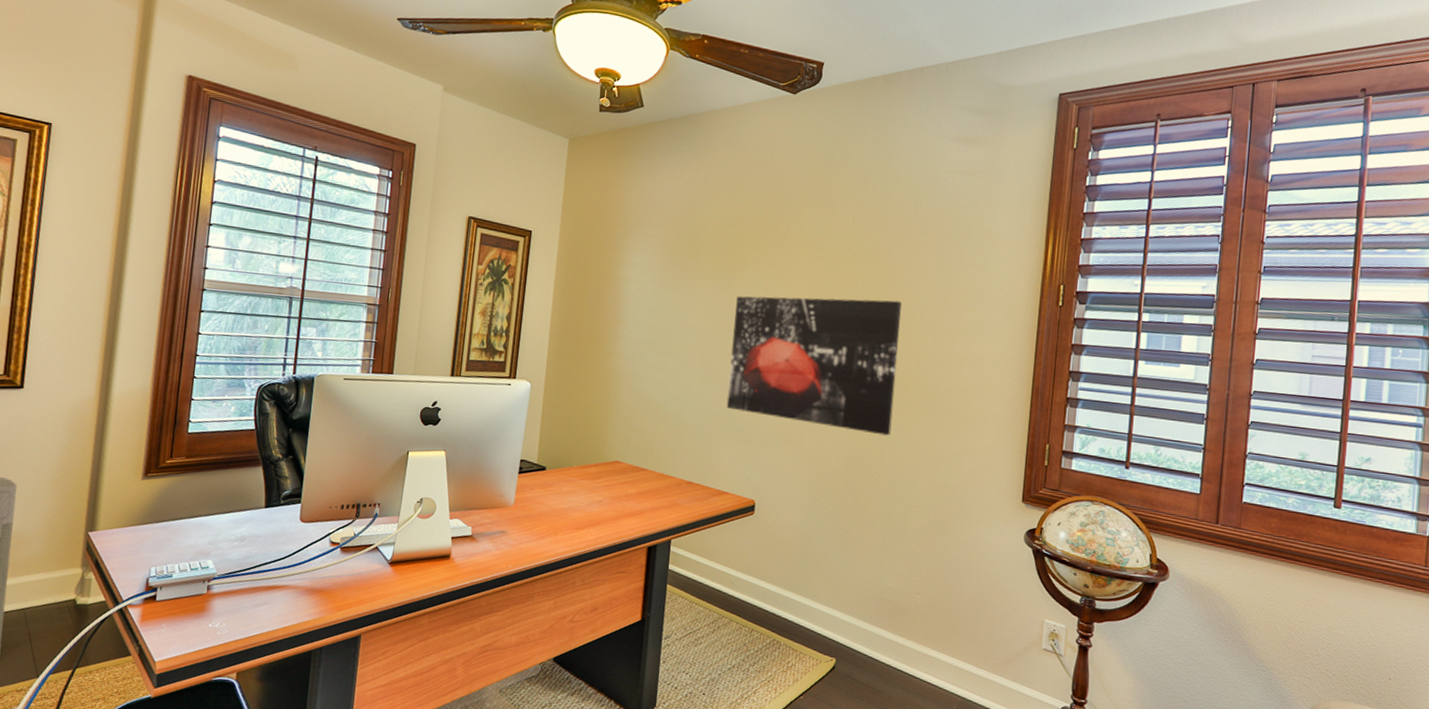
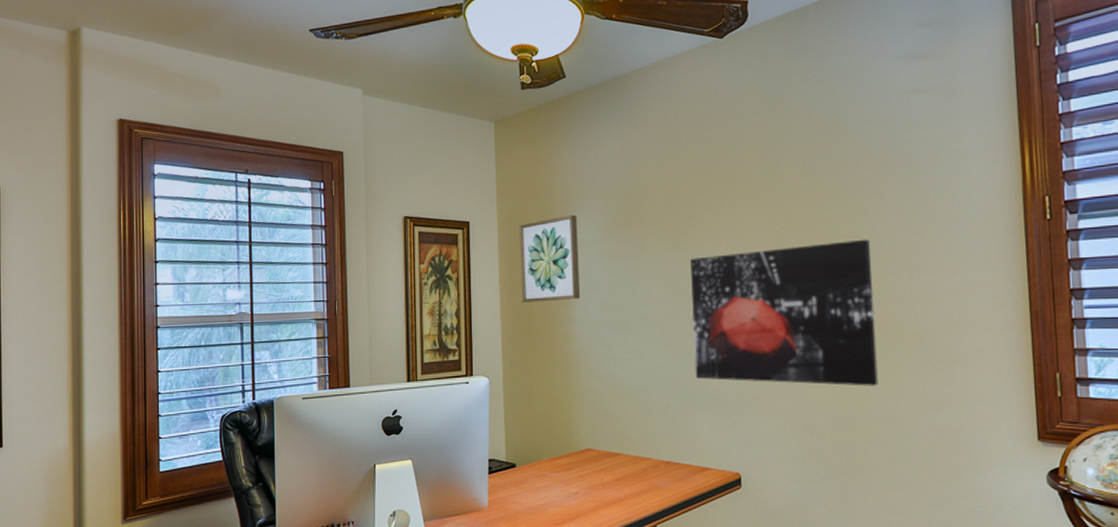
wall art: none [573,238,636,320] -> present [519,214,580,303]

